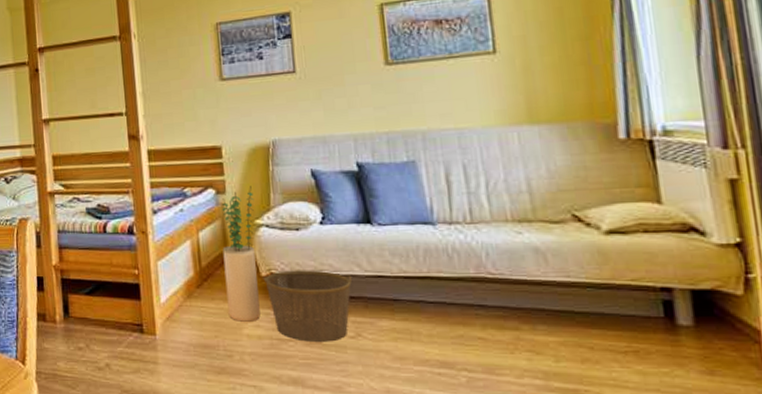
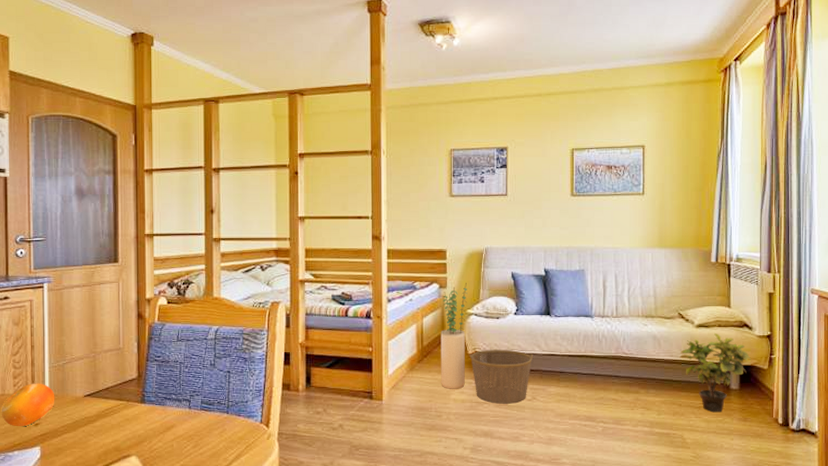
potted plant: none [581,242,710,361] -> present [679,333,751,413]

